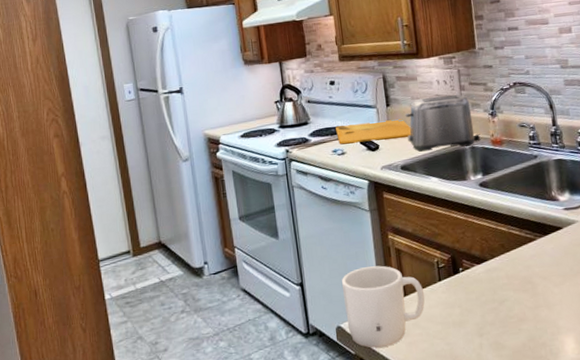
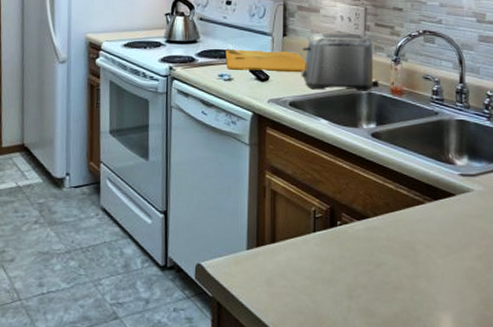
mug: present [341,265,425,348] -> none [208,205,296,294]

